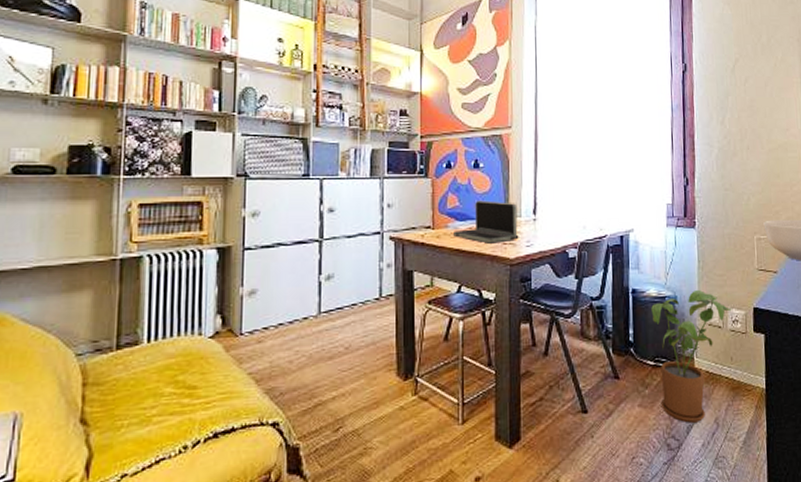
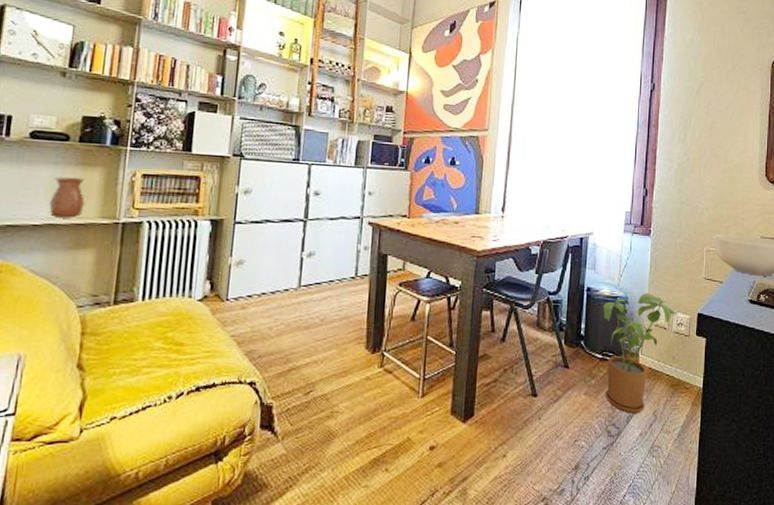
vase: none [38,213,78,259] -> present [49,177,85,219]
laptop: present [453,200,519,244] -> none [427,195,488,236]

